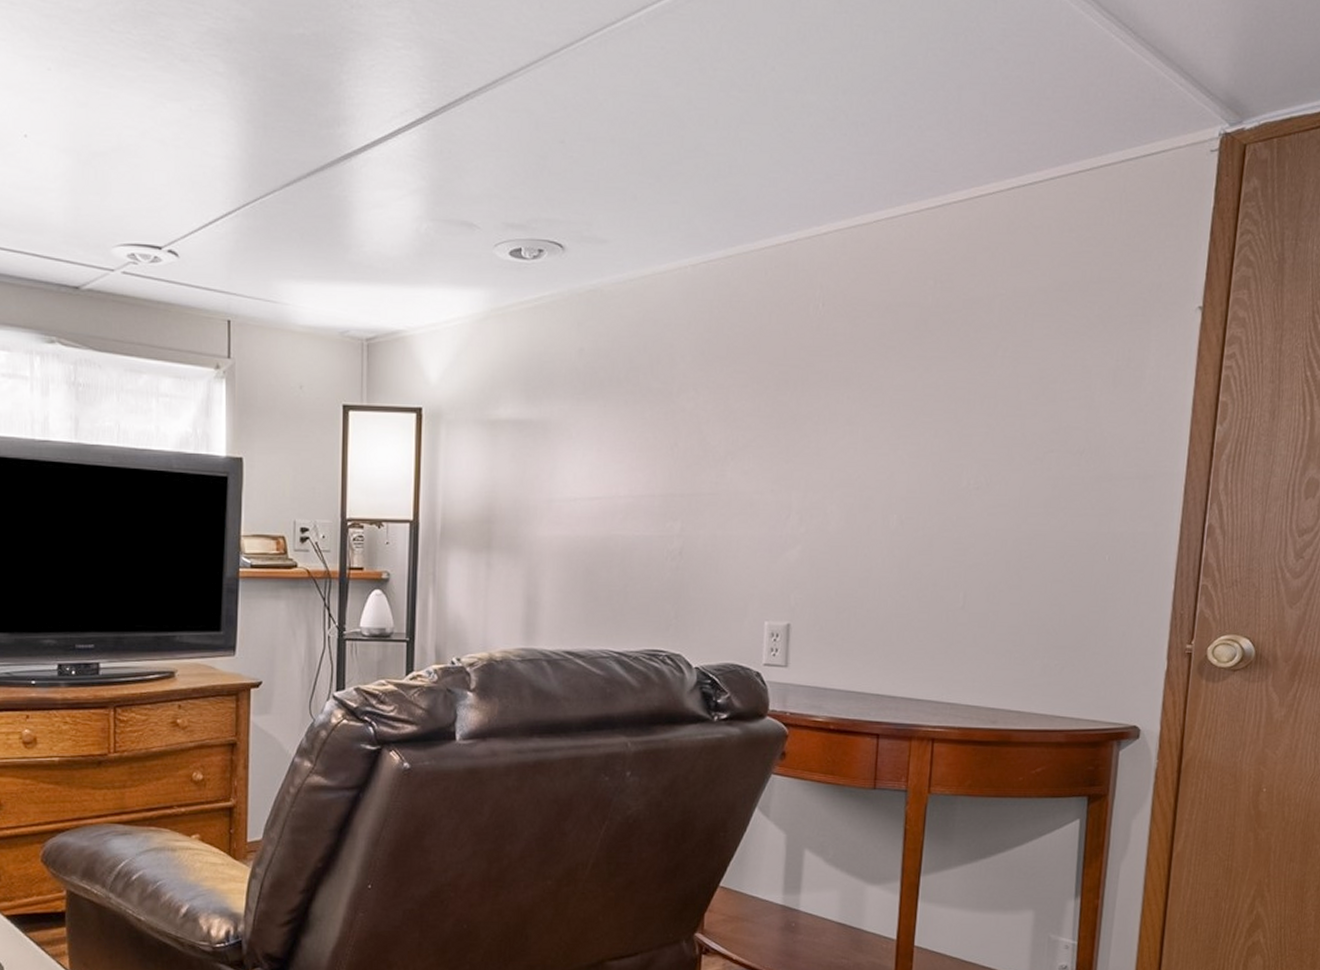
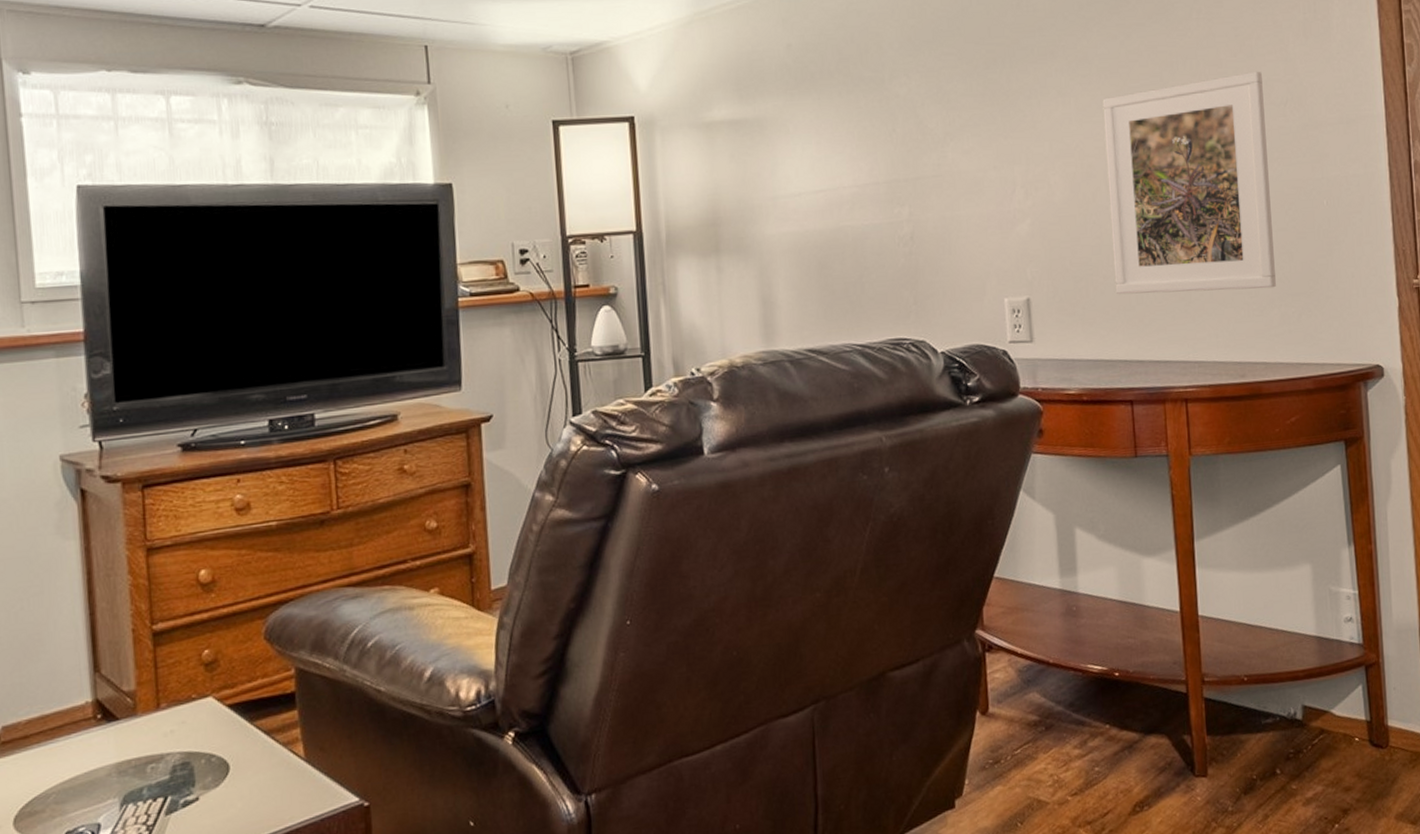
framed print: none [877,416,1062,639] -> present [1102,71,1276,295]

